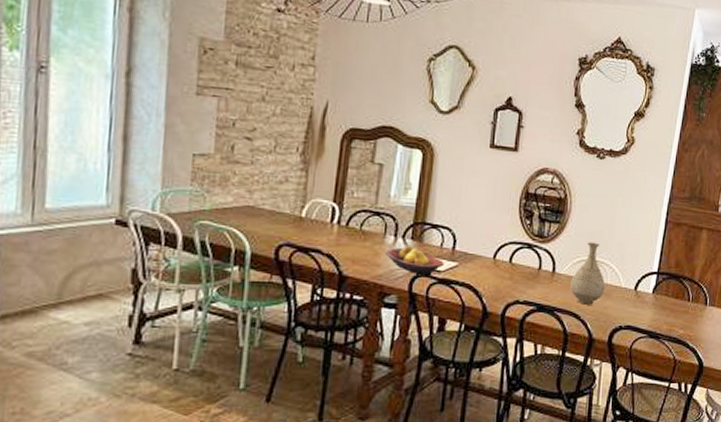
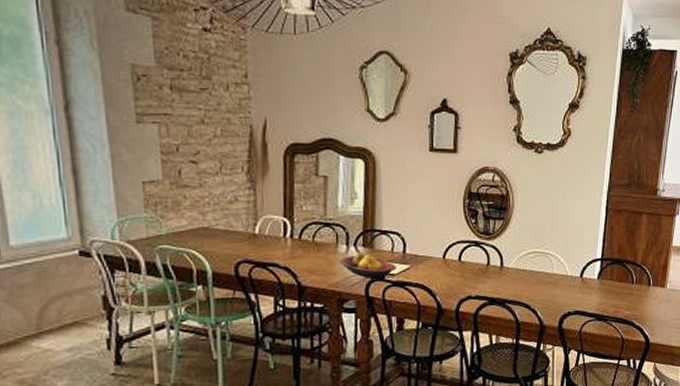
vase: present [570,242,605,305] -> none [519,235,552,295]

